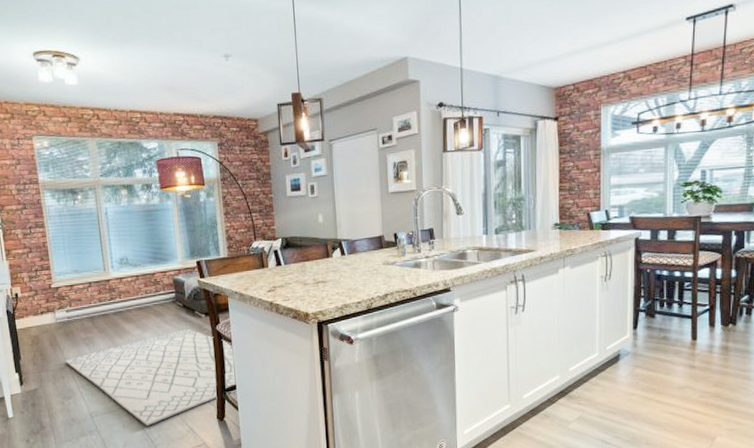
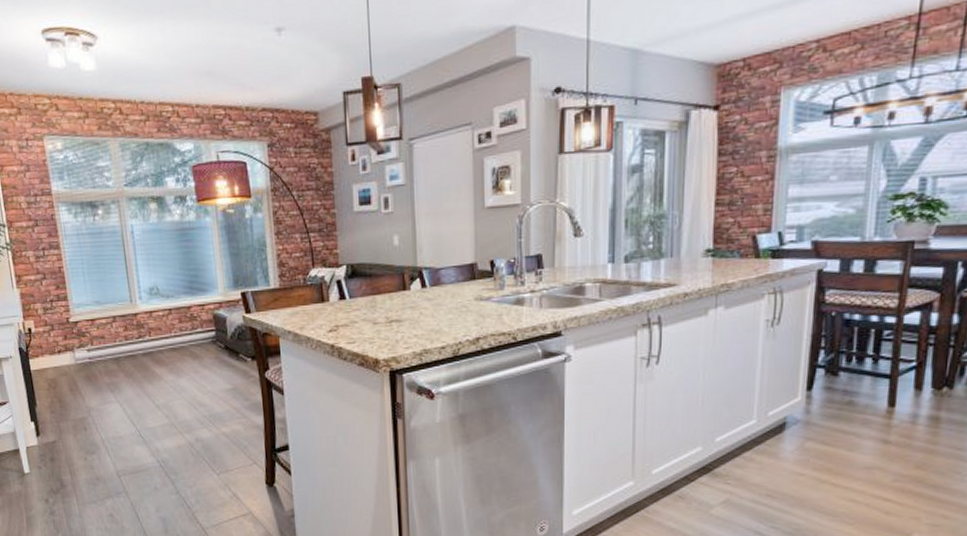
rug: present [64,328,235,427] -> none [86,374,288,490]

